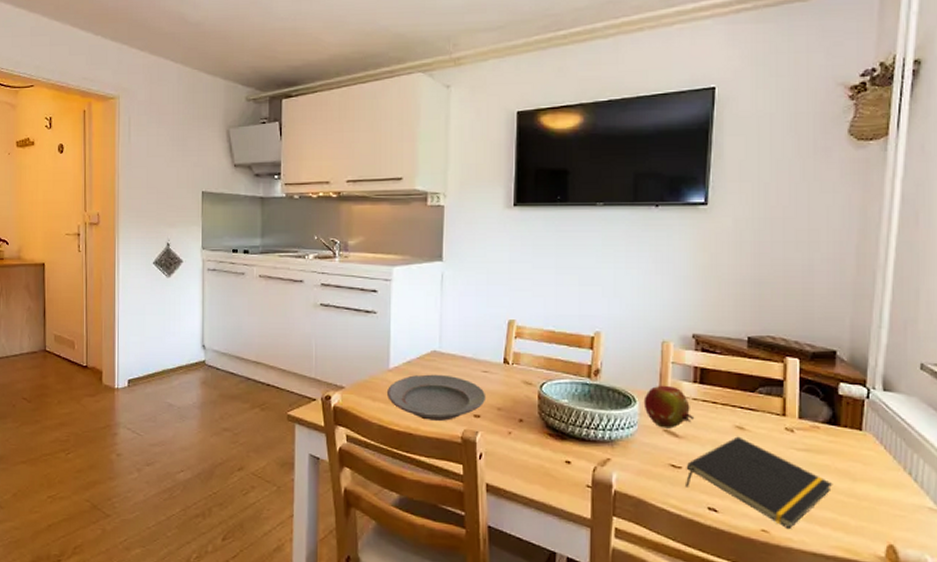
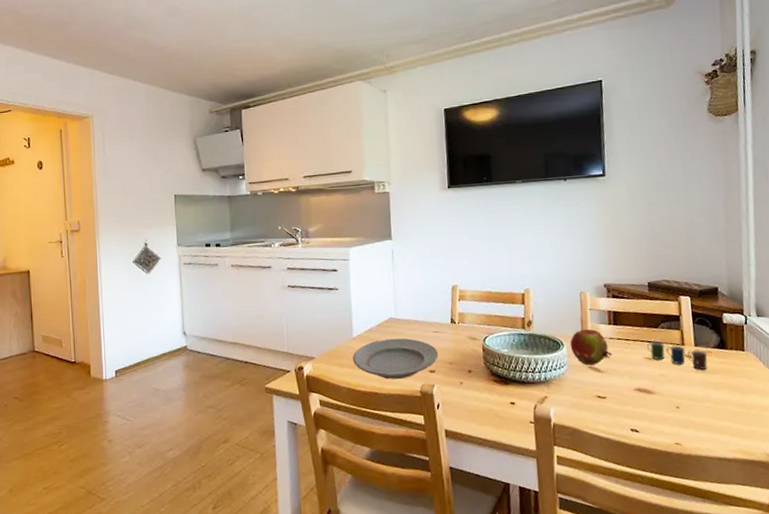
notepad: present [684,436,833,530] -> none [609,366,727,440]
cup: none [739,408,814,447] -> present [647,342,708,370]

